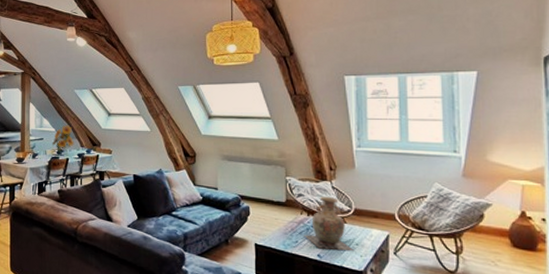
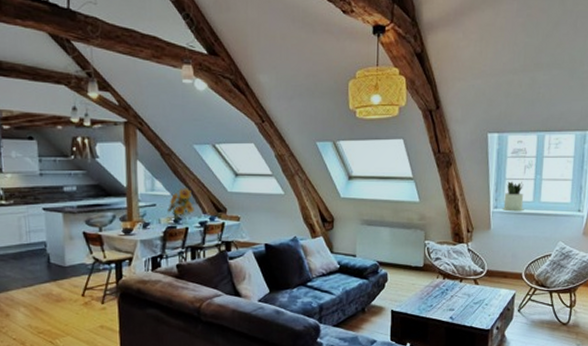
vase: present [304,196,354,252] -> none [438,258,483,312]
planter: none [366,121,391,151] -> present [502,181,524,212]

